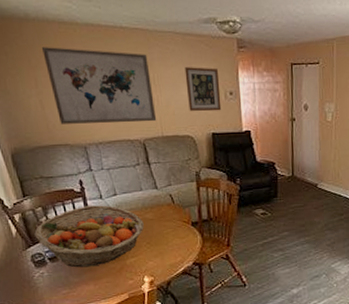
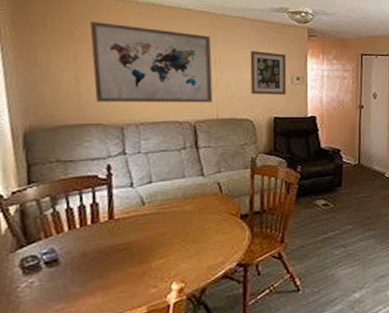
fruit basket: present [34,205,144,268] -> none [32,194,181,274]

